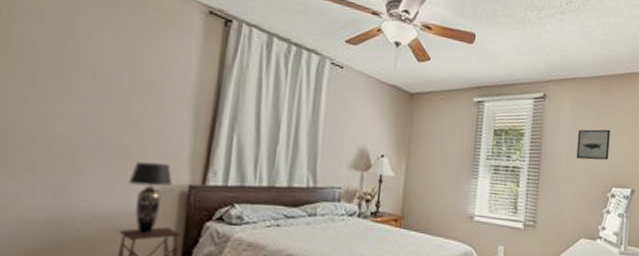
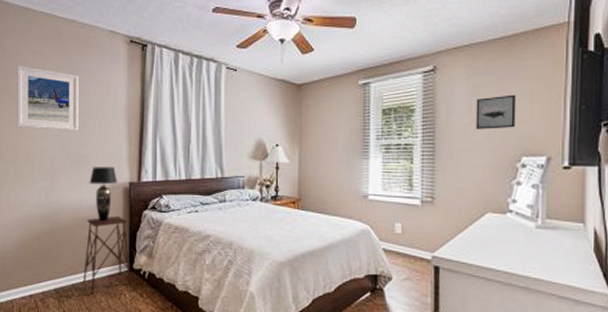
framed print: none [17,14,129,114] -> present [16,65,79,131]

